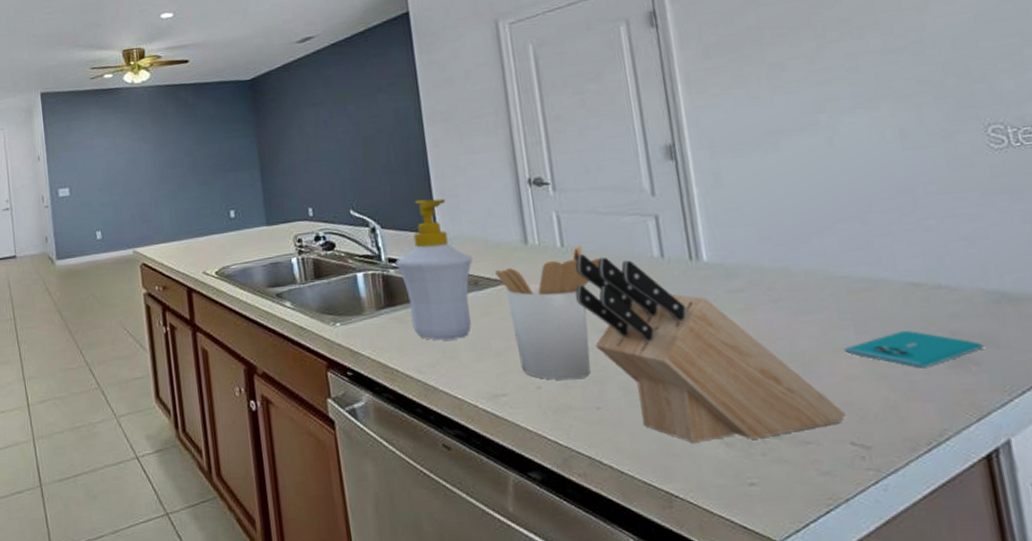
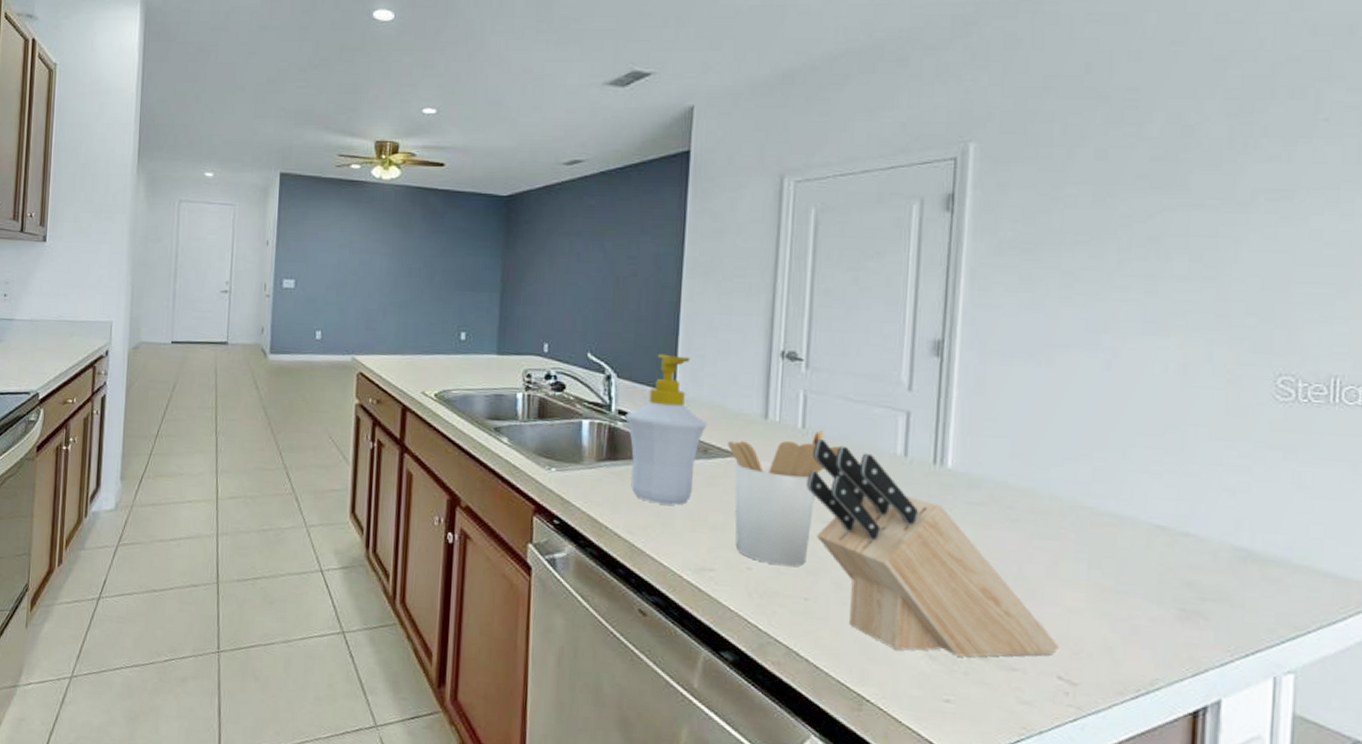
smartphone: present [844,331,984,369] -> none [1072,573,1218,615]

